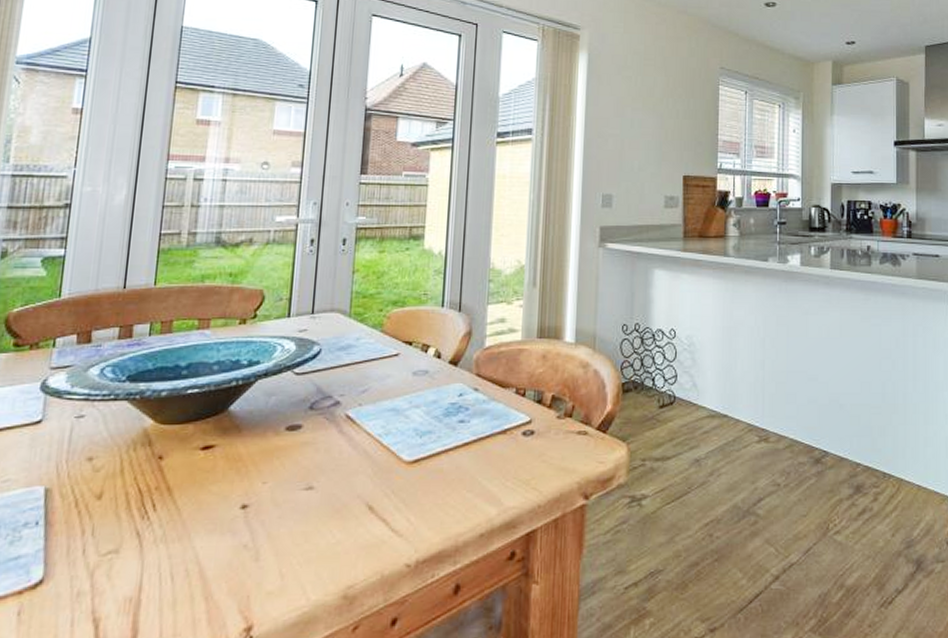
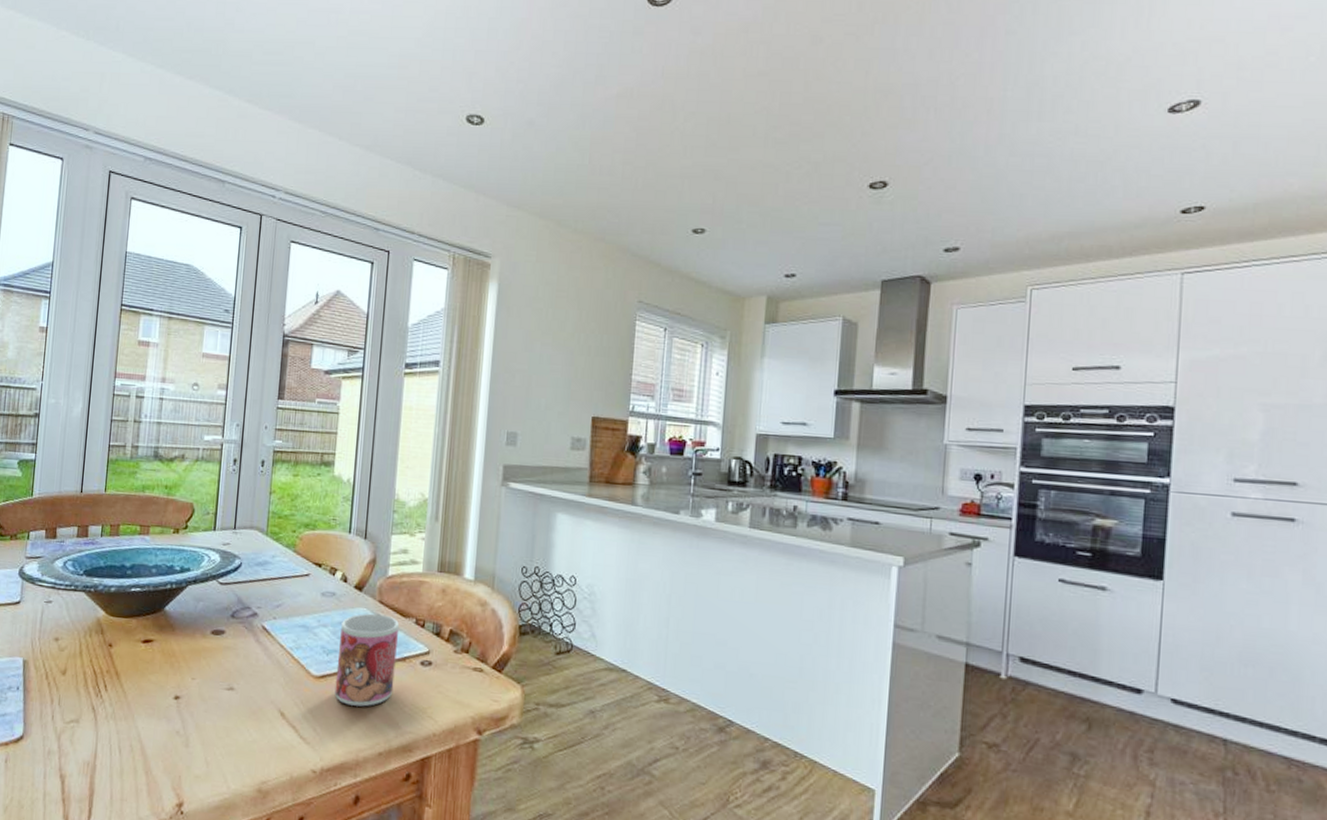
mug: none [429,388,498,488] -> present [334,613,399,707]

